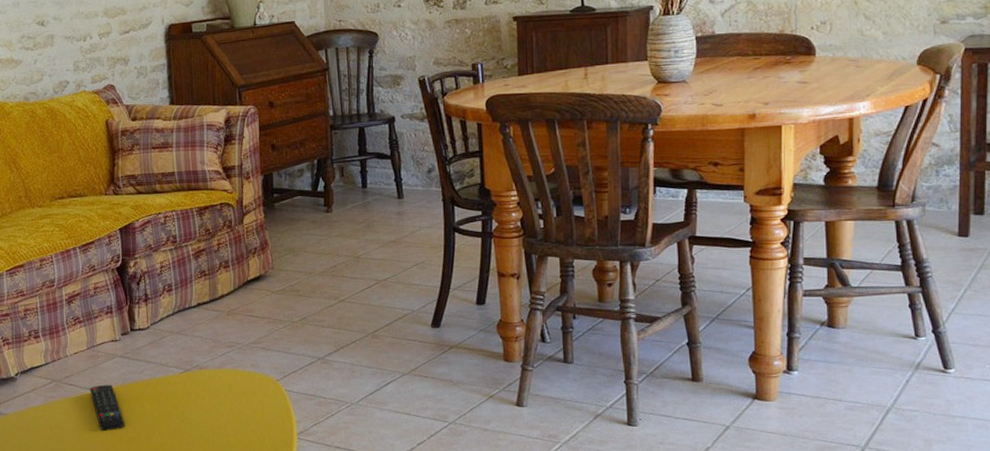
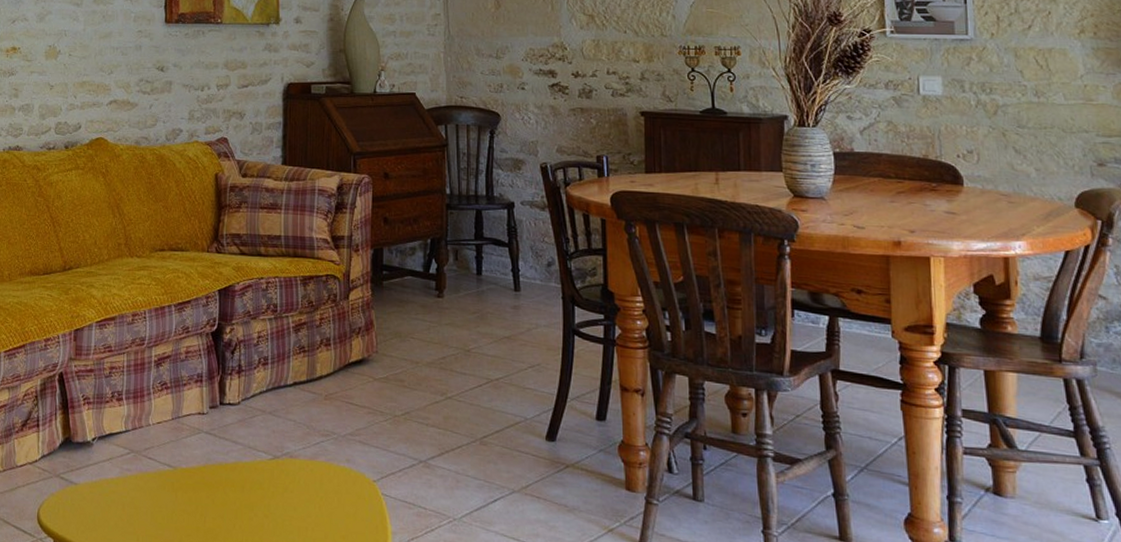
remote control: present [89,384,126,431] -> none [169,462,204,518]

